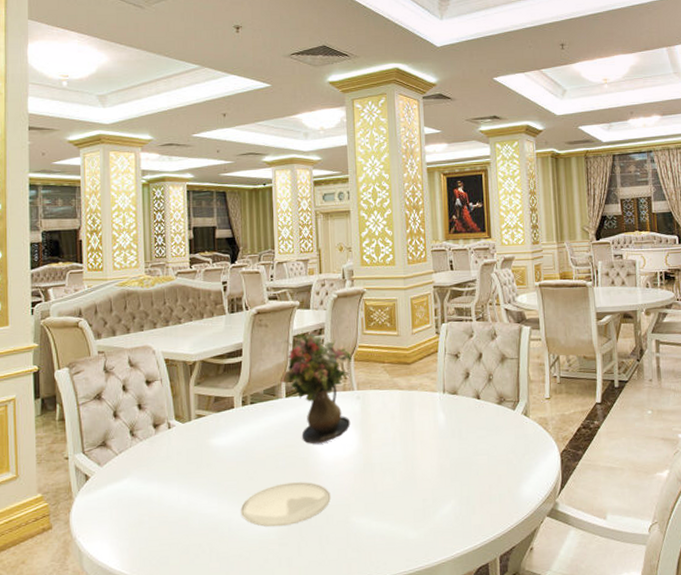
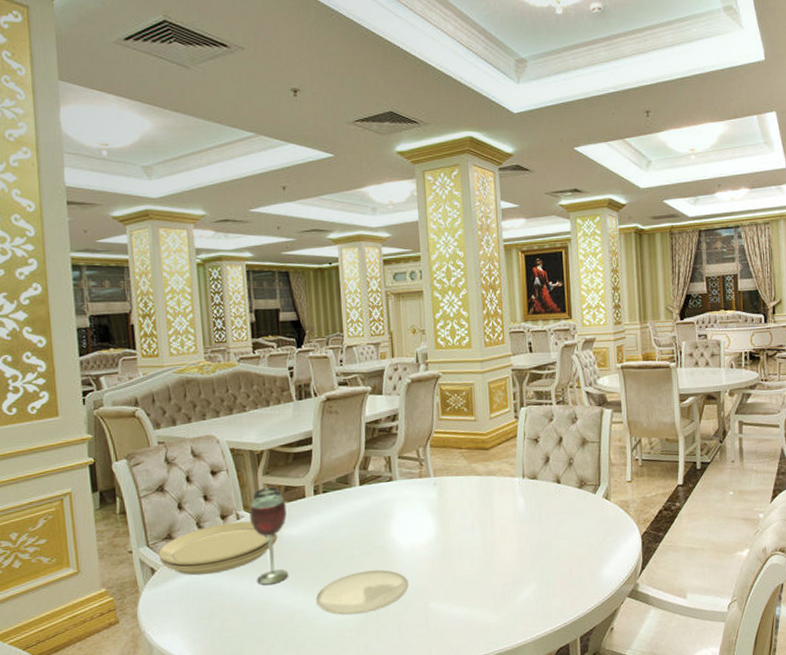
plate: none [93,430,206,483] -> present [158,521,278,576]
wineglass: none [180,397,215,494] -> present [249,486,288,585]
bouquet: present [281,332,352,444] -> none [354,418,428,532]

